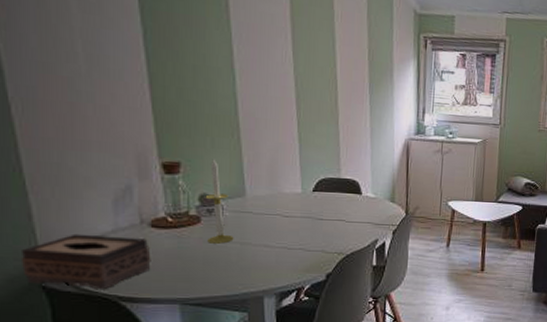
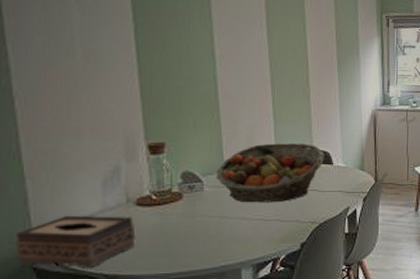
candle: present [205,159,234,244] -> none [187,138,213,219]
fruit basket: none [236,168,353,231] -> present [216,143,324,203]

